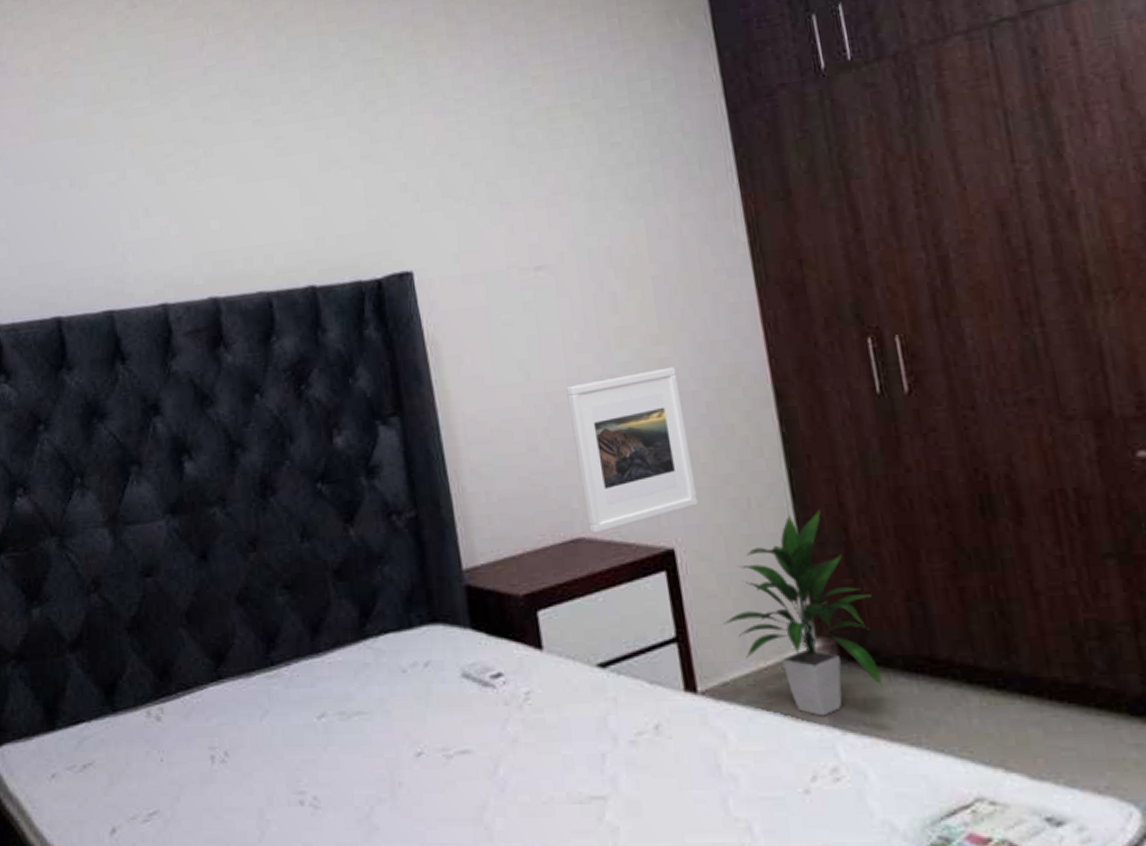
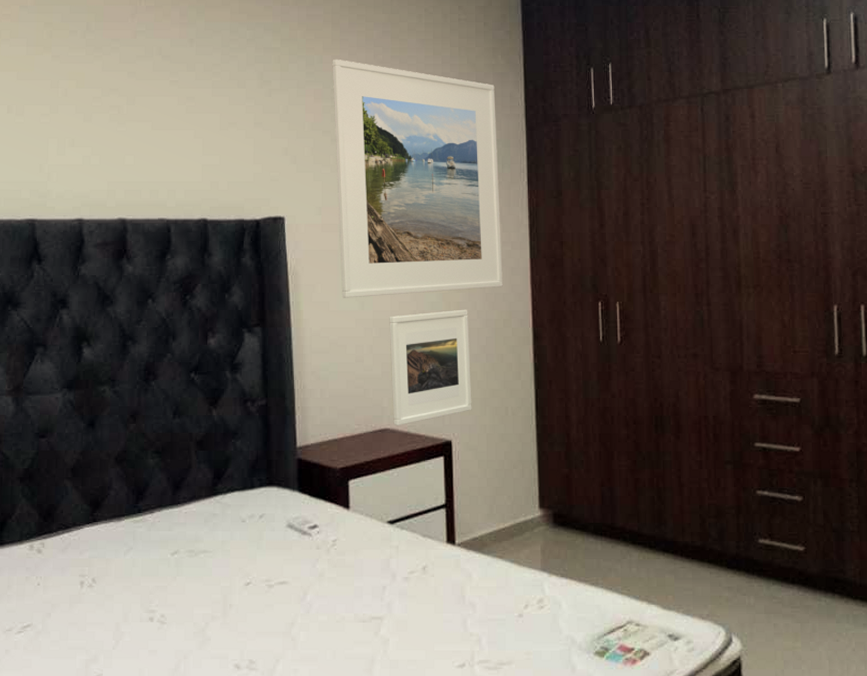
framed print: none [451,59,721,369] -> present [332,60,503,298]
indoor plant: present [723,509,882,717] -> none [479,419,579,564]

